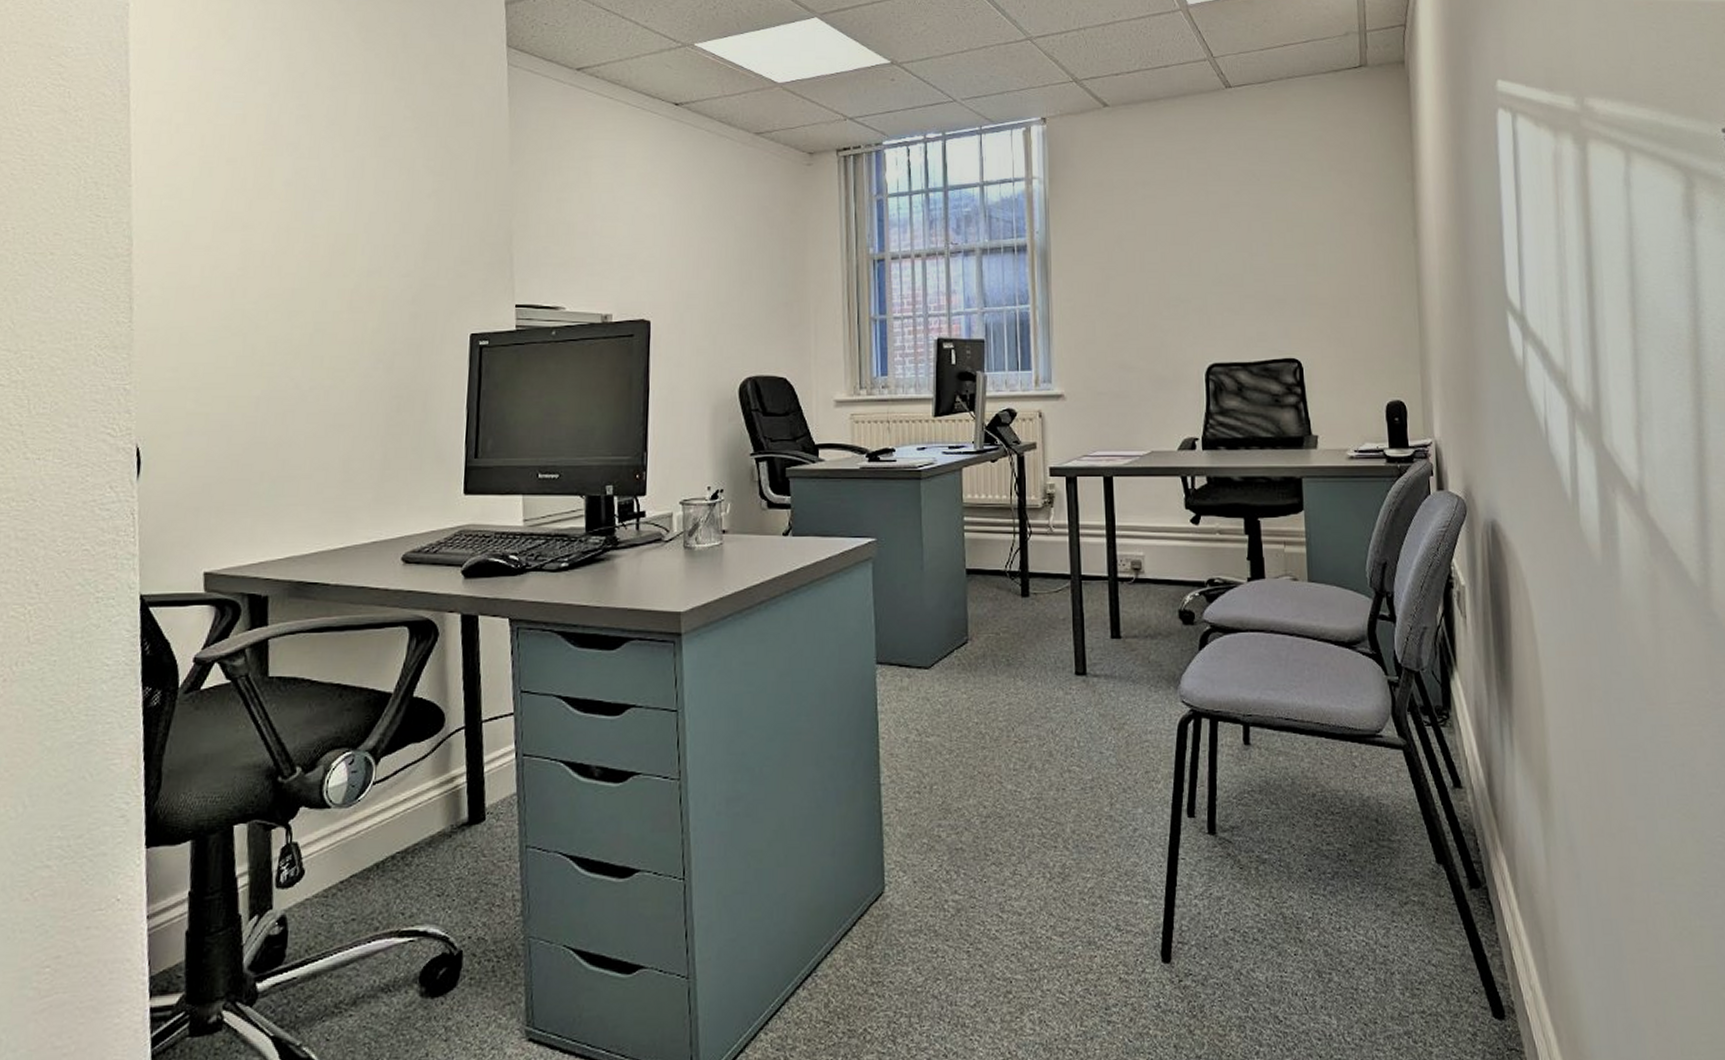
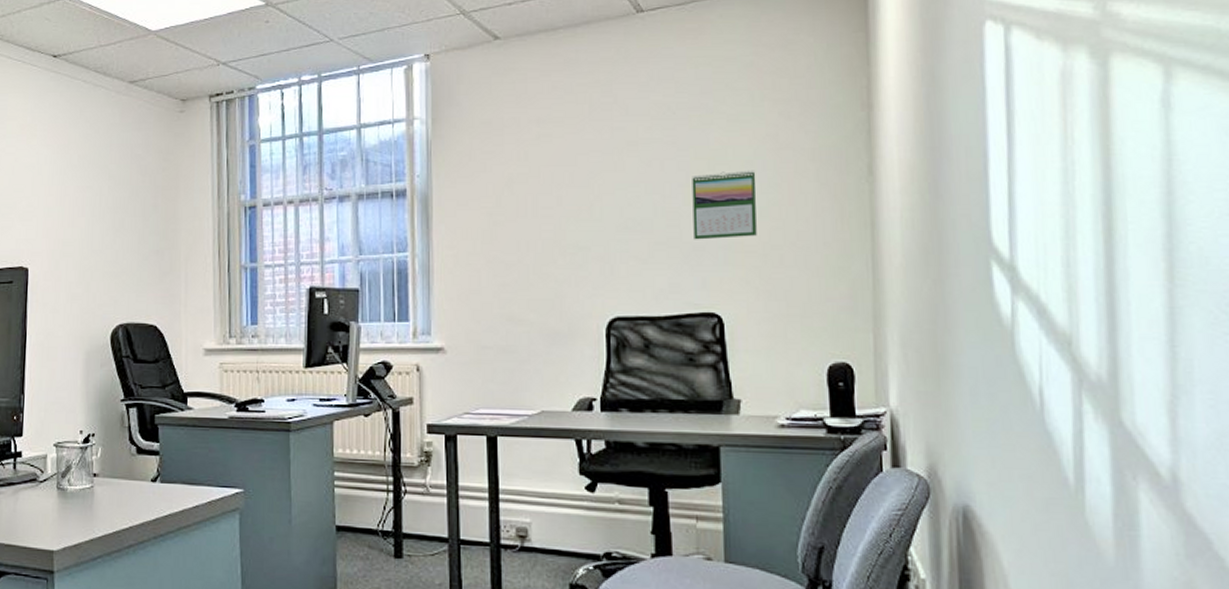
calendar: none [1274,231,1328,293] -> present [692,170,757,240]

